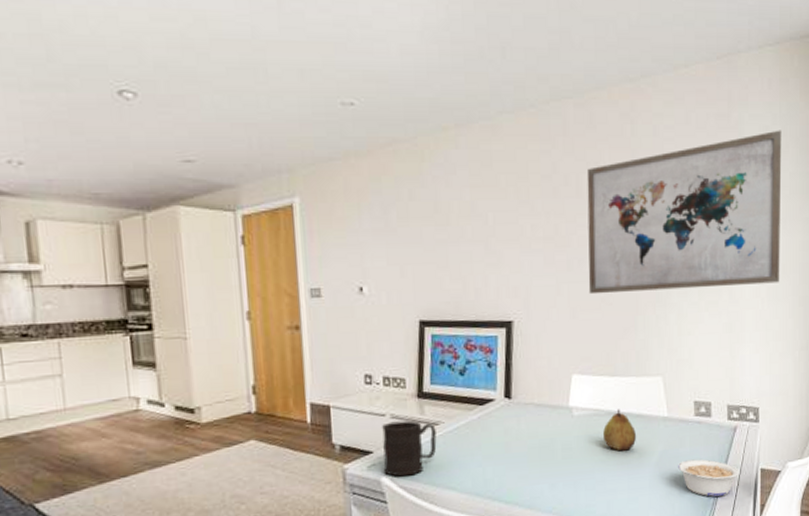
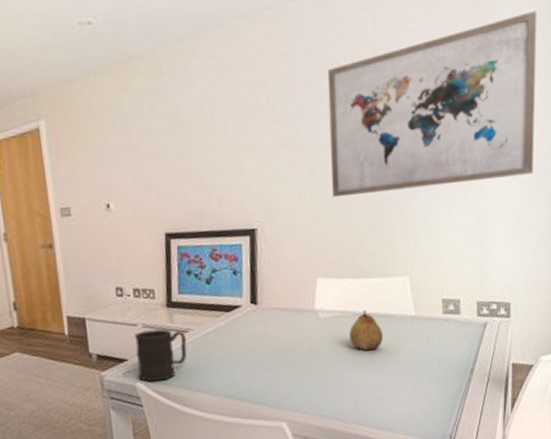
legume: present [677,459,740,497] -> none [425,356,490,392]

